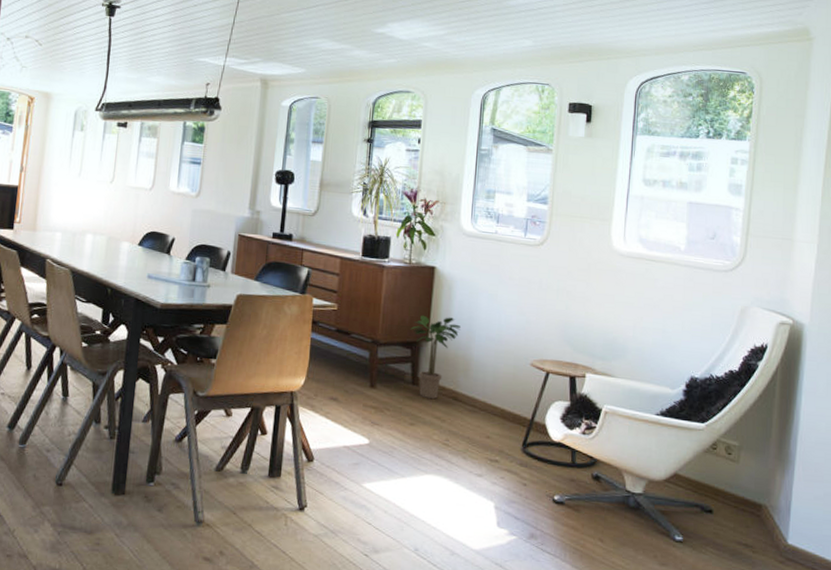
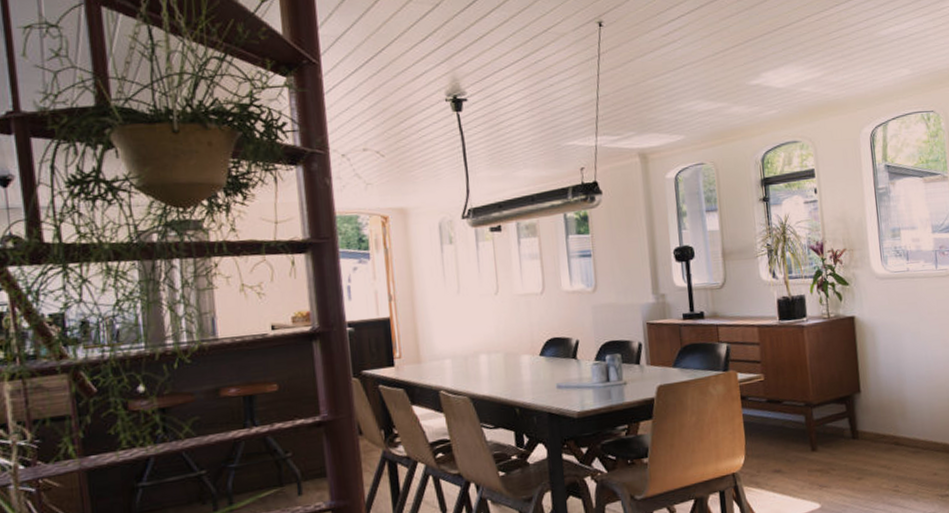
potted plant: present [410,315,461,399] -> none [841,363,890,450]

